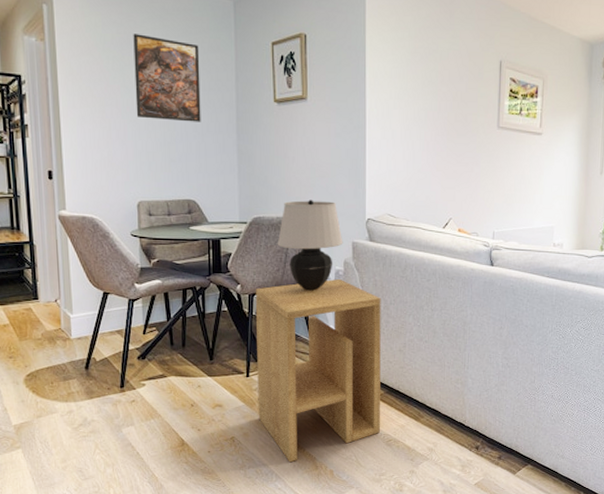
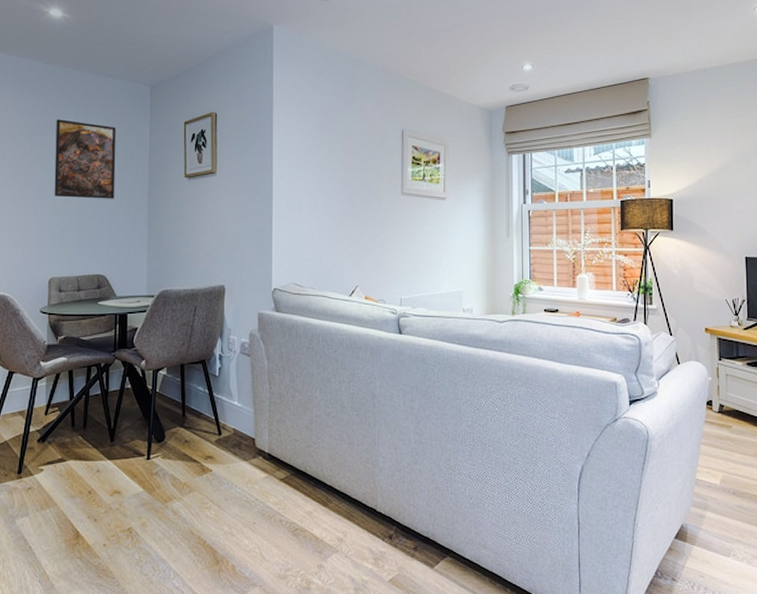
side table: present [255,278,381,463] -> none [157,351,287,557]
table lamp: present [277,200,343,291] -> none [183,271,249,365]

